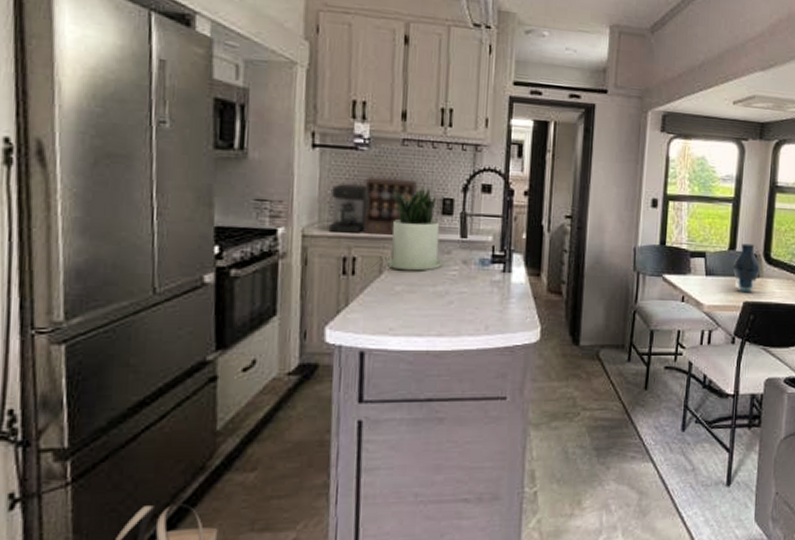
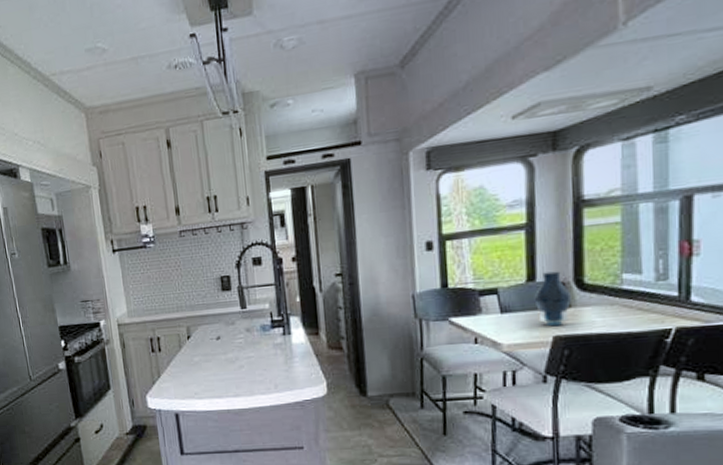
coffee maker: present [328,184,368,233] -> none [132,276,163,319]
spice rack: present [363,177,417,235] -> none [156,265,198,316]
planter: present [386,187,443,271] -> none [179,269,229,344]

